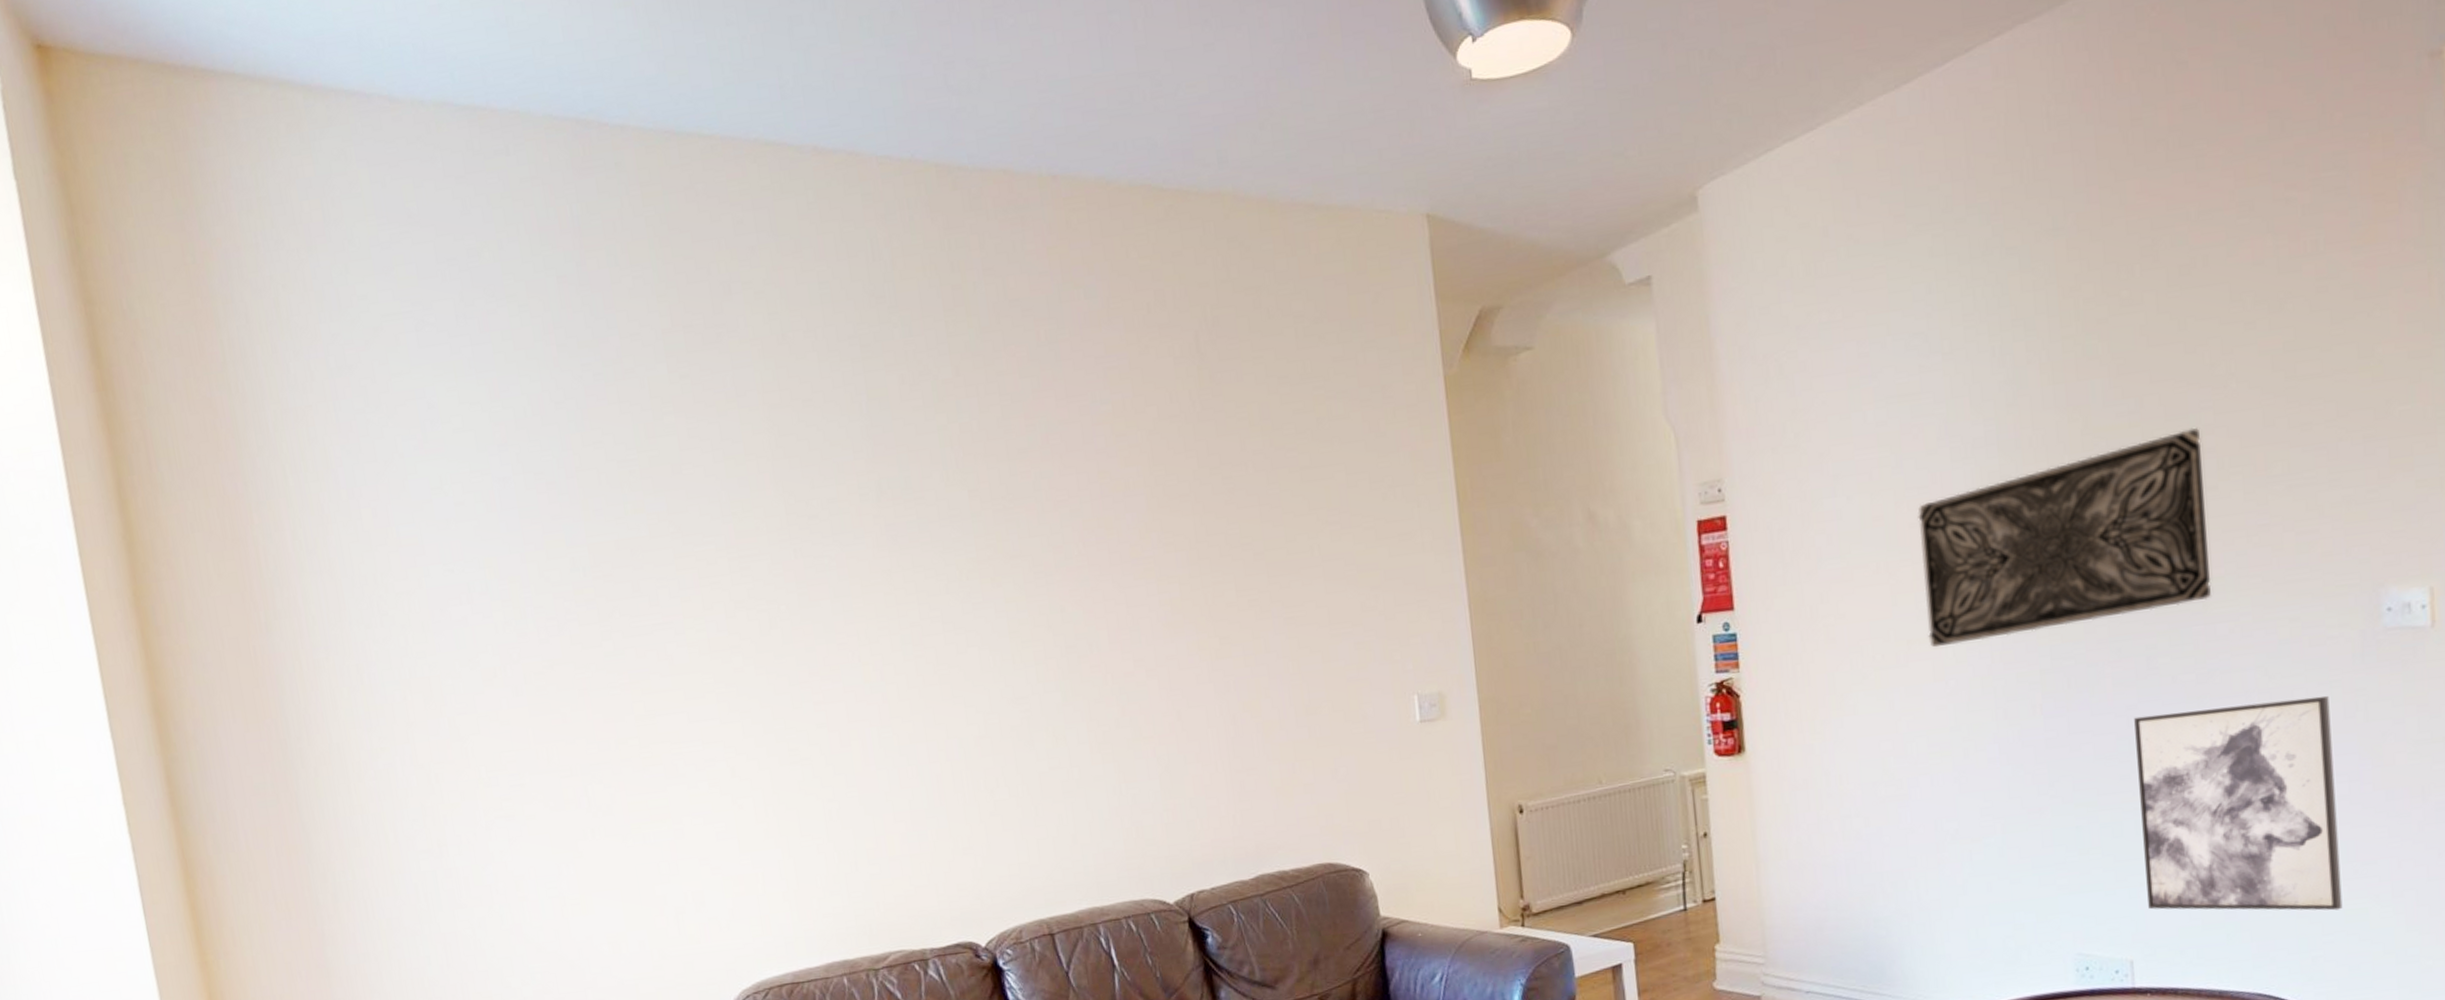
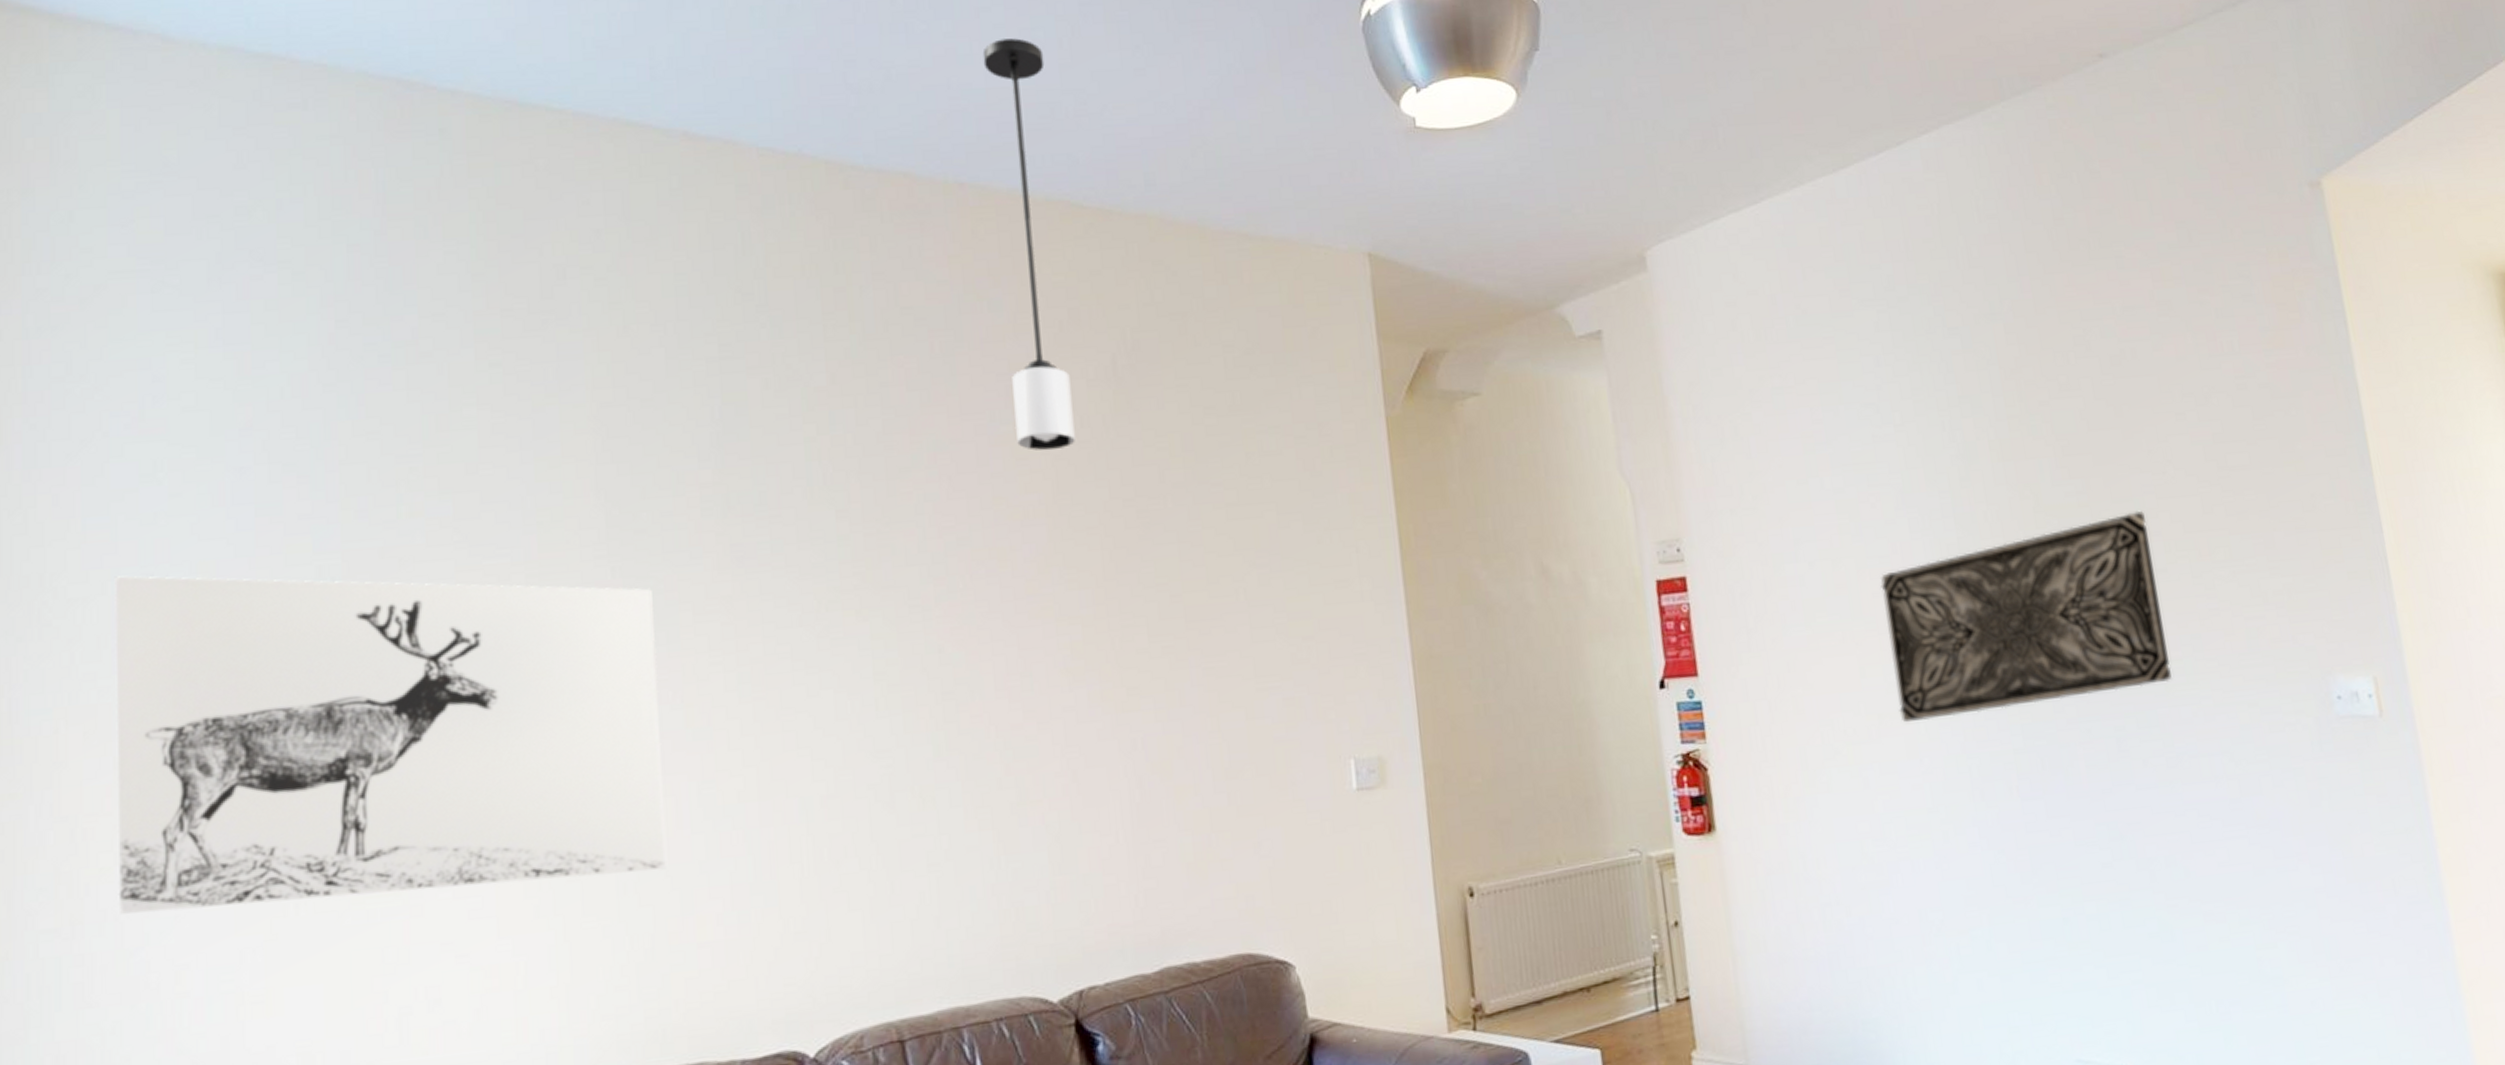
wall art: none [426,566,860,838] -> present [114,575,666,914]
light fixture: none [1065,23,1166,427] -> present [982,38,1075,451]
wall art: present [2134,695,2343,911] -> none [2110,783,2333,1012]

